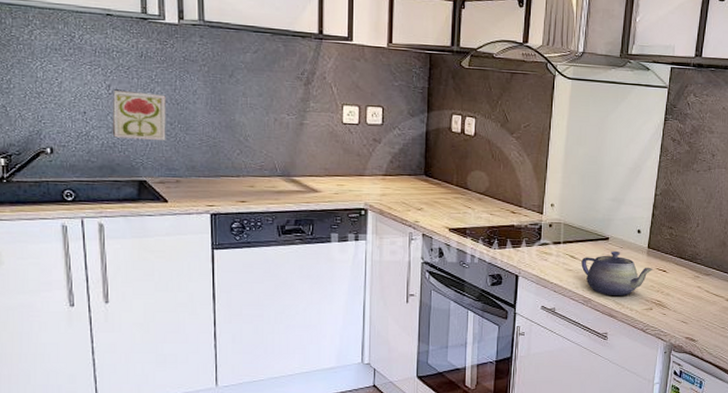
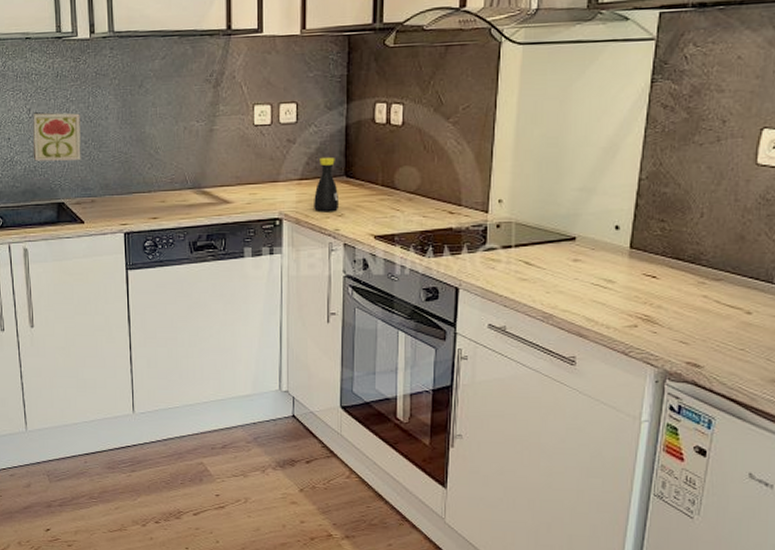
bottle: none [396,157,419,205] -> present [314,156,340,211]
teapot: present [581,250,654,296] -> none [539,253,639,310]

